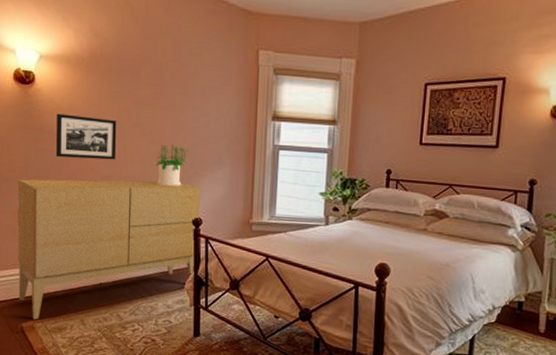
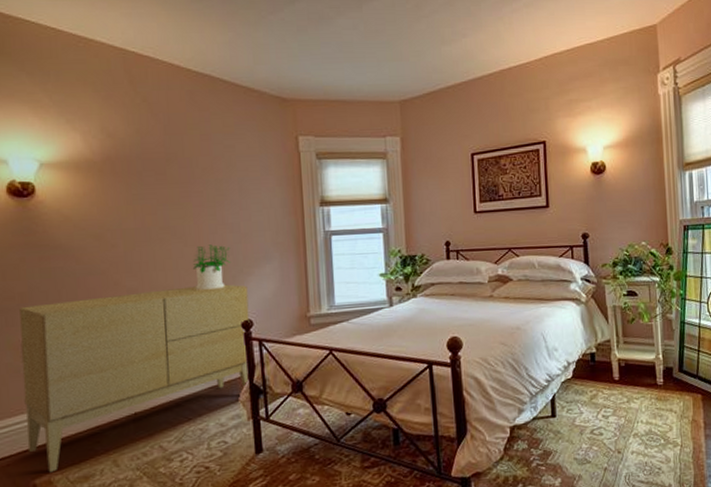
picture frame: present [55,113,117,160] -> none [65,225,144,275]

